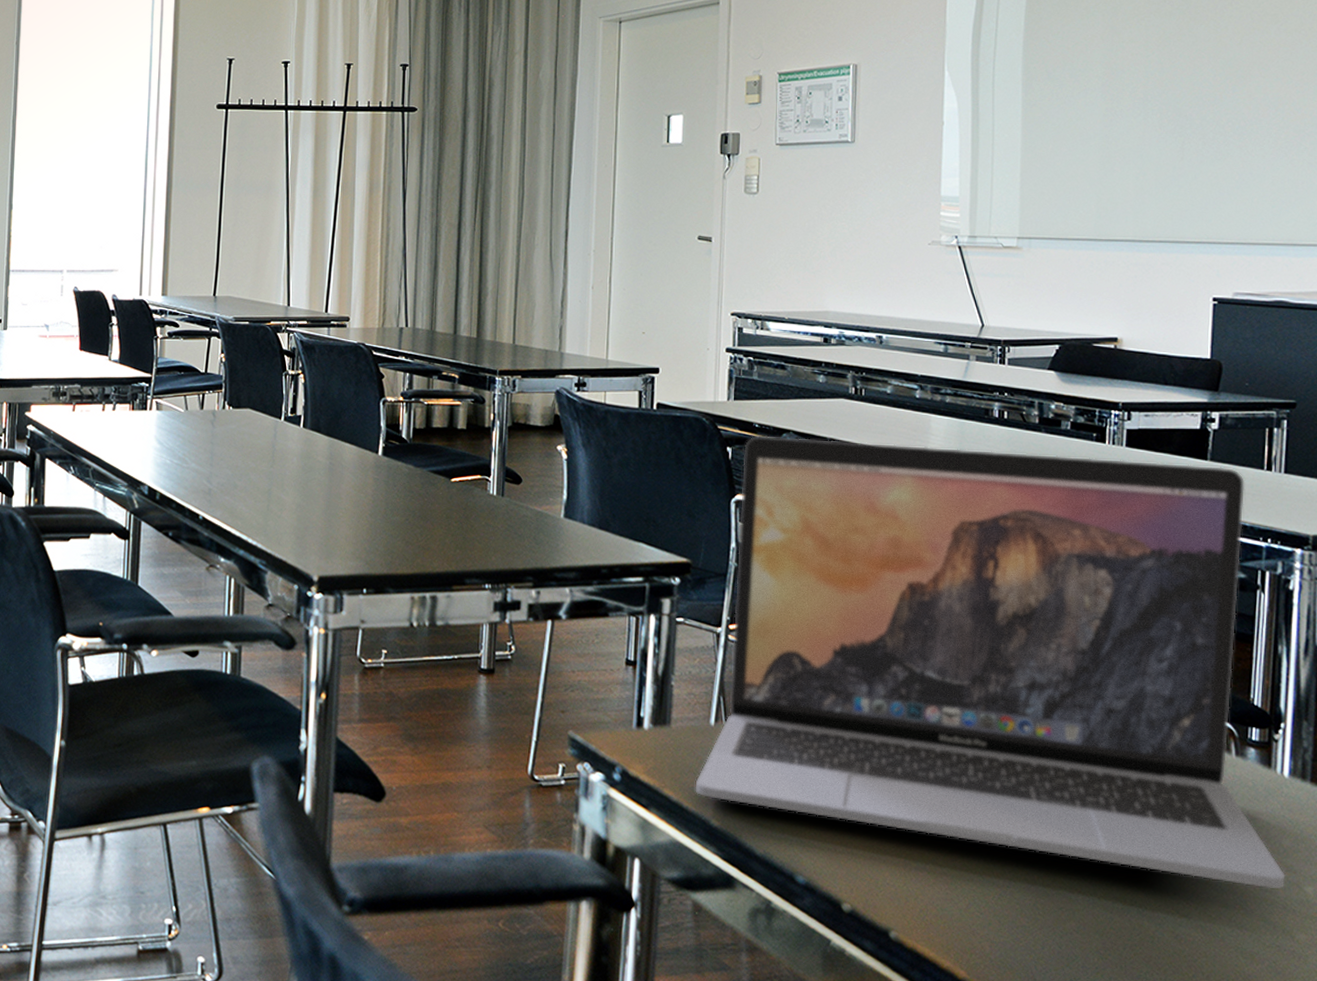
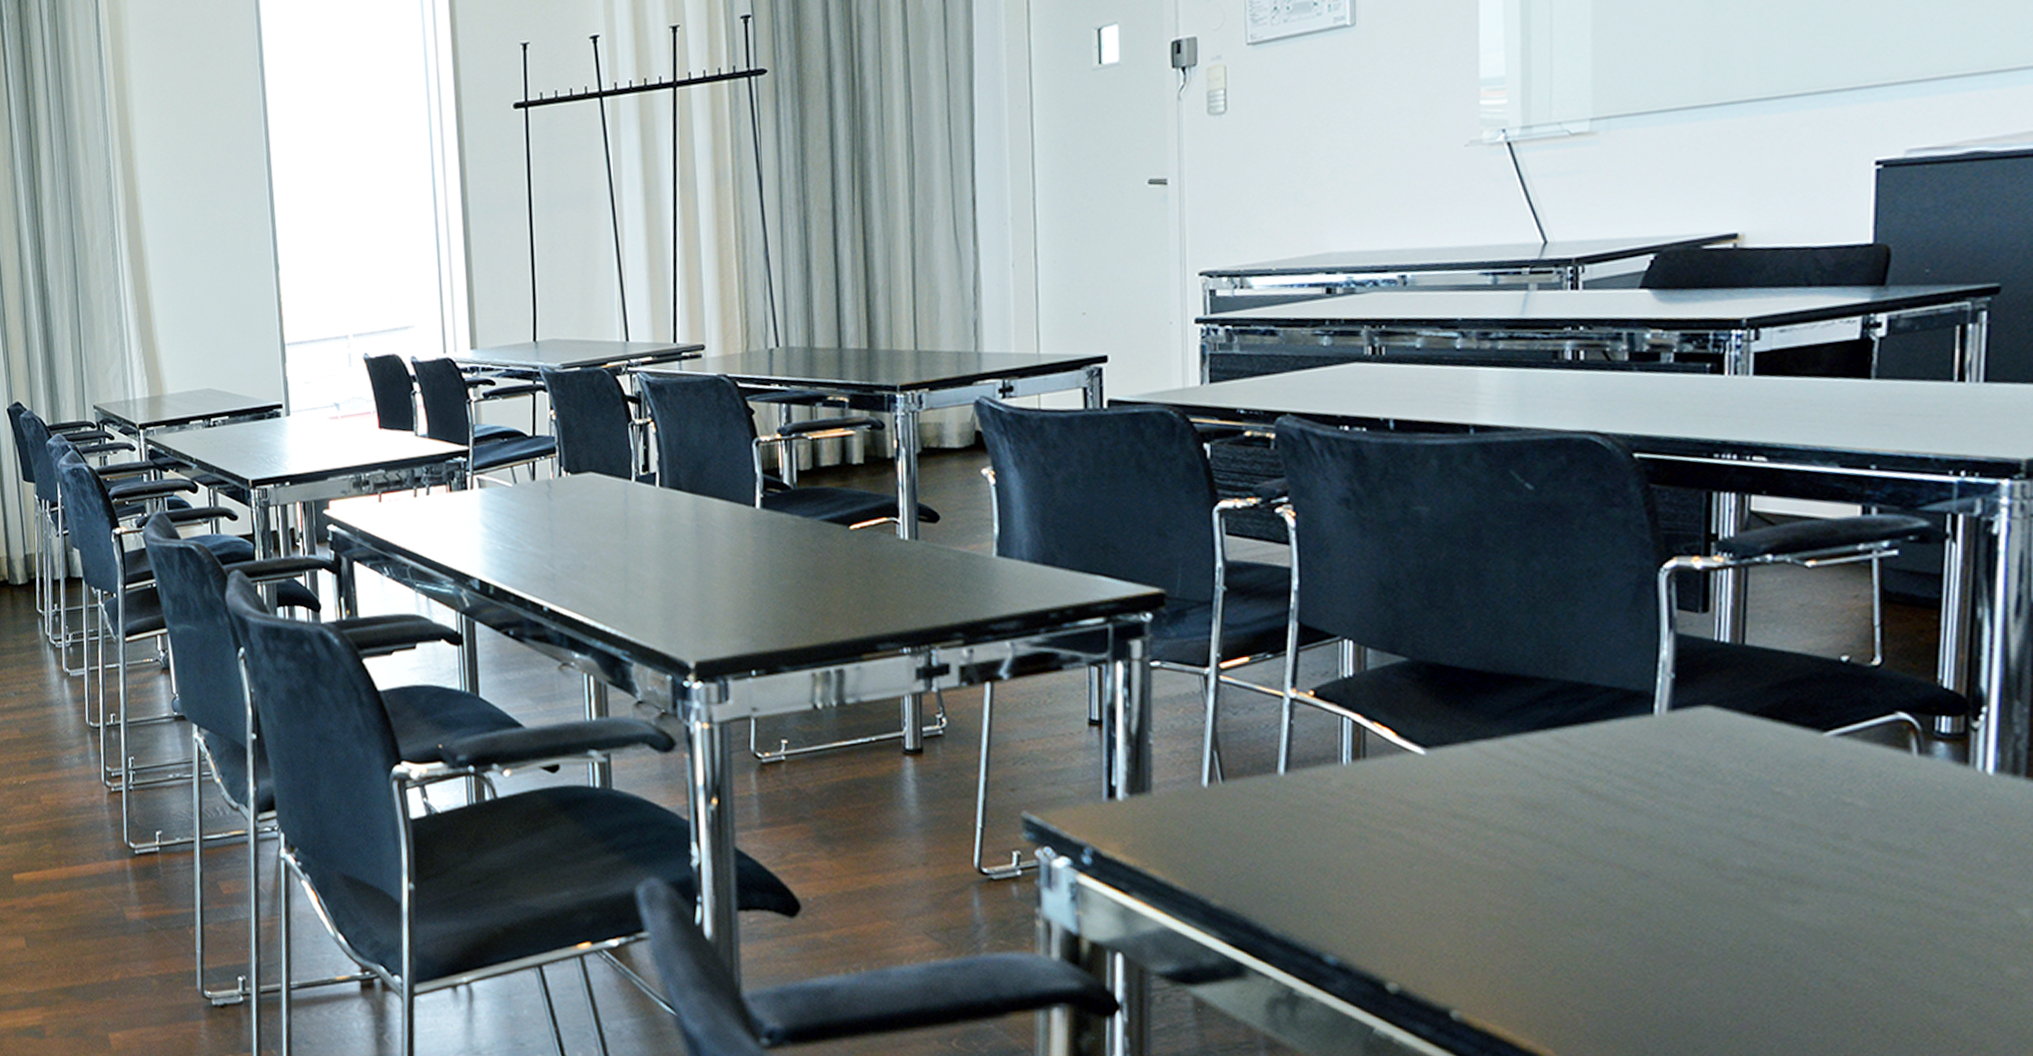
laptop: present [695,435,1285,890] -> none [1187,384,1991,916]

